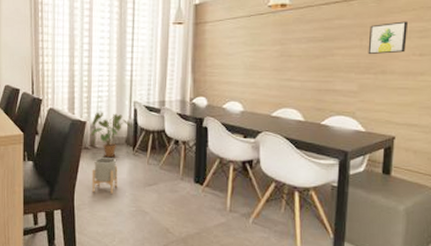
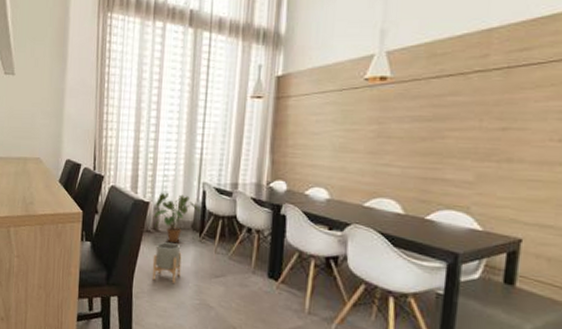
wall art: present [368,21,408,54] -> none [489,99,544,138]

